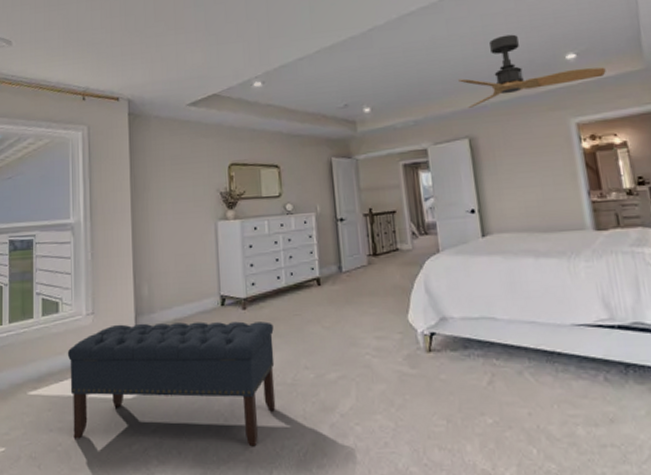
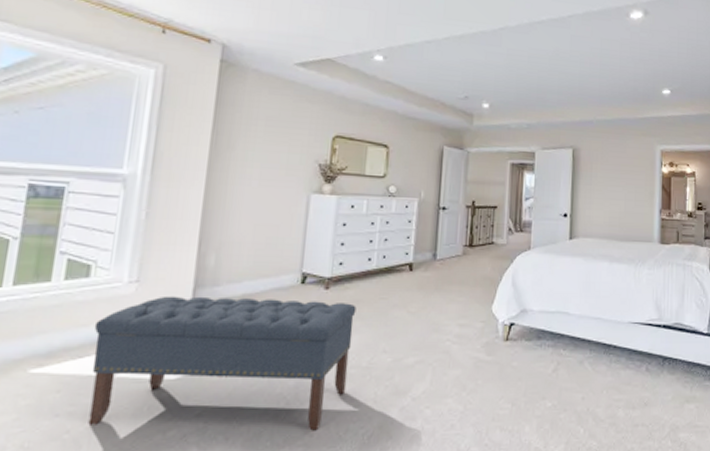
ceiling fan: present [458,34,606,108] -> none [573,61,690,121]

